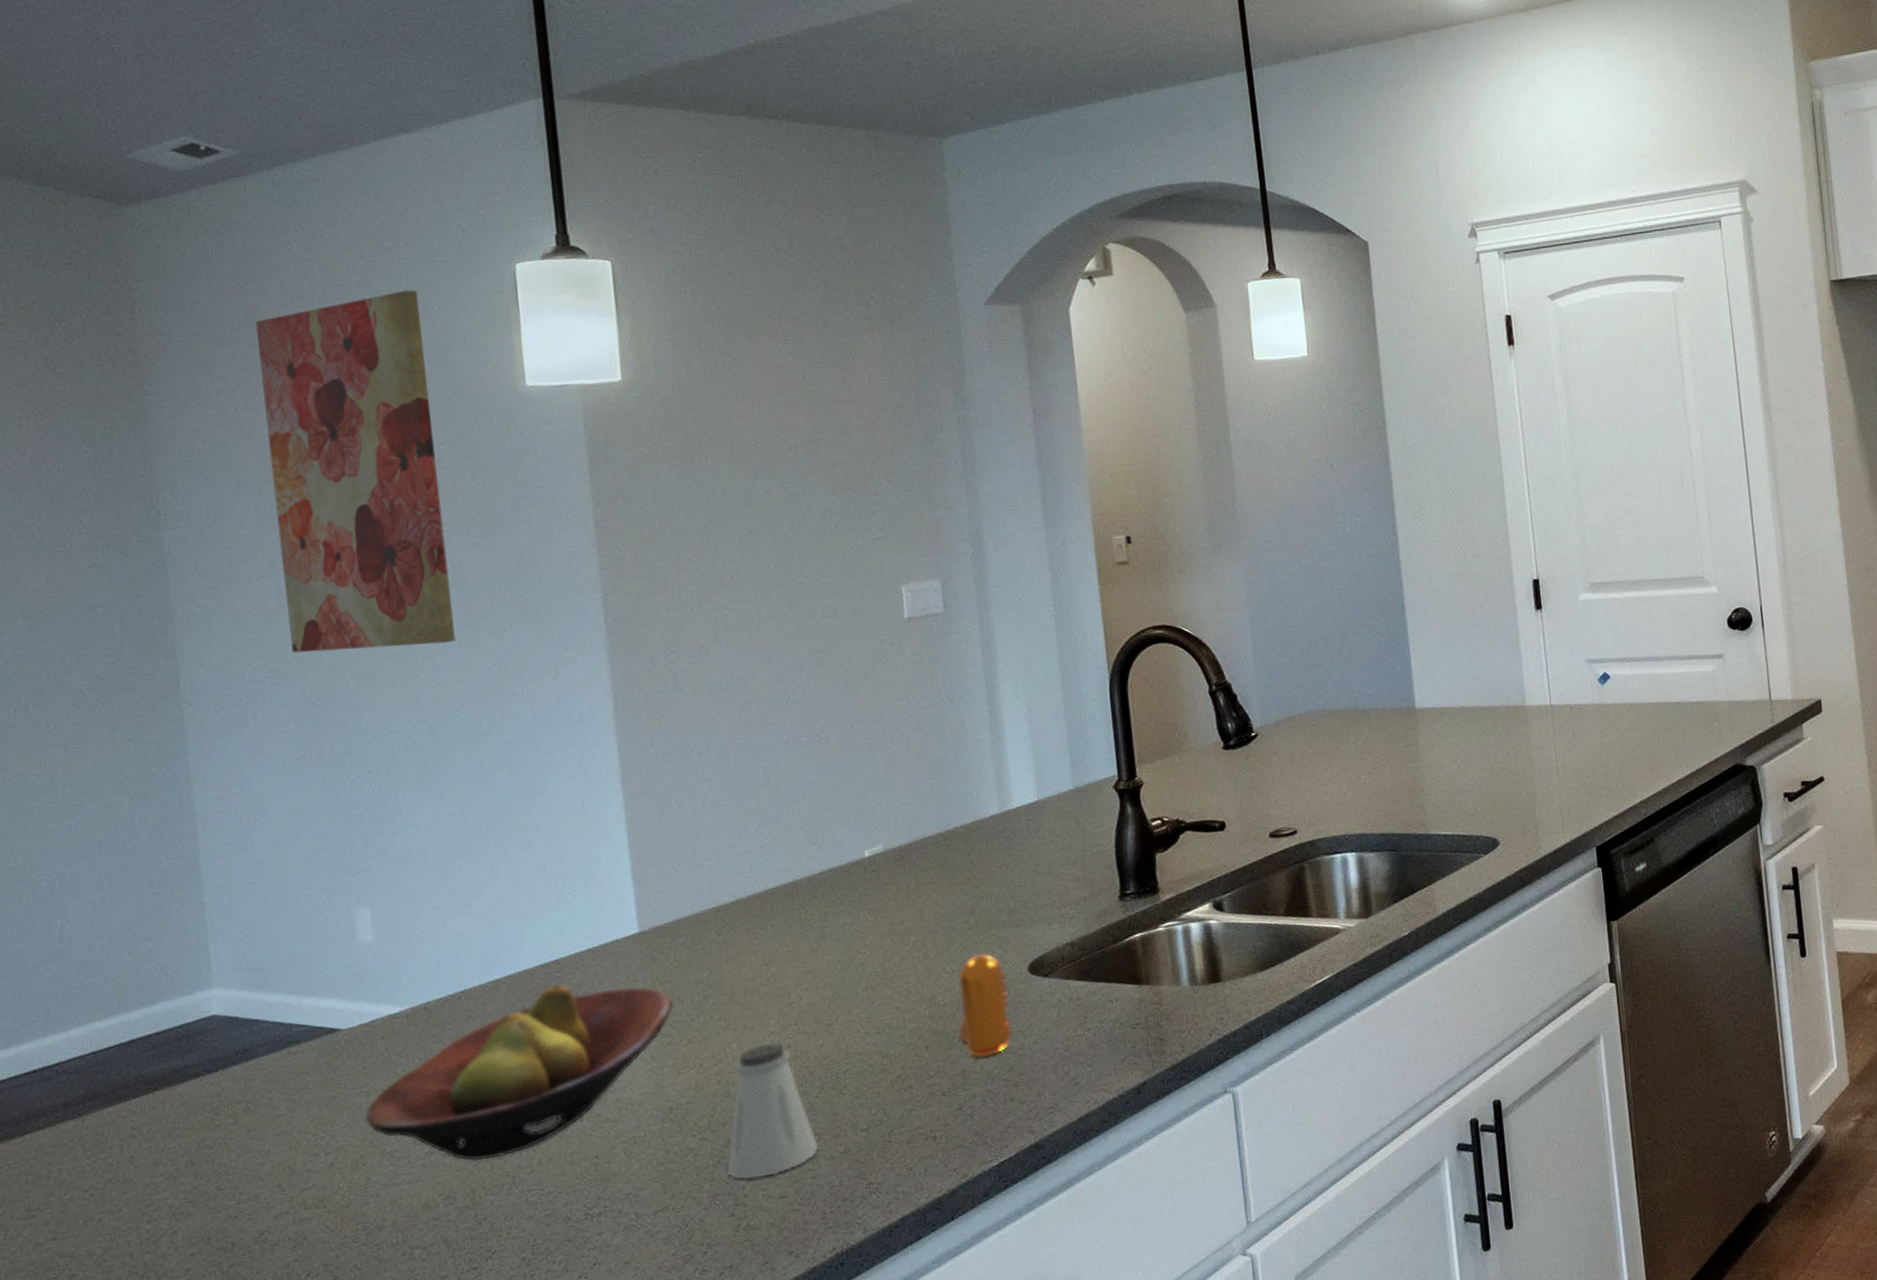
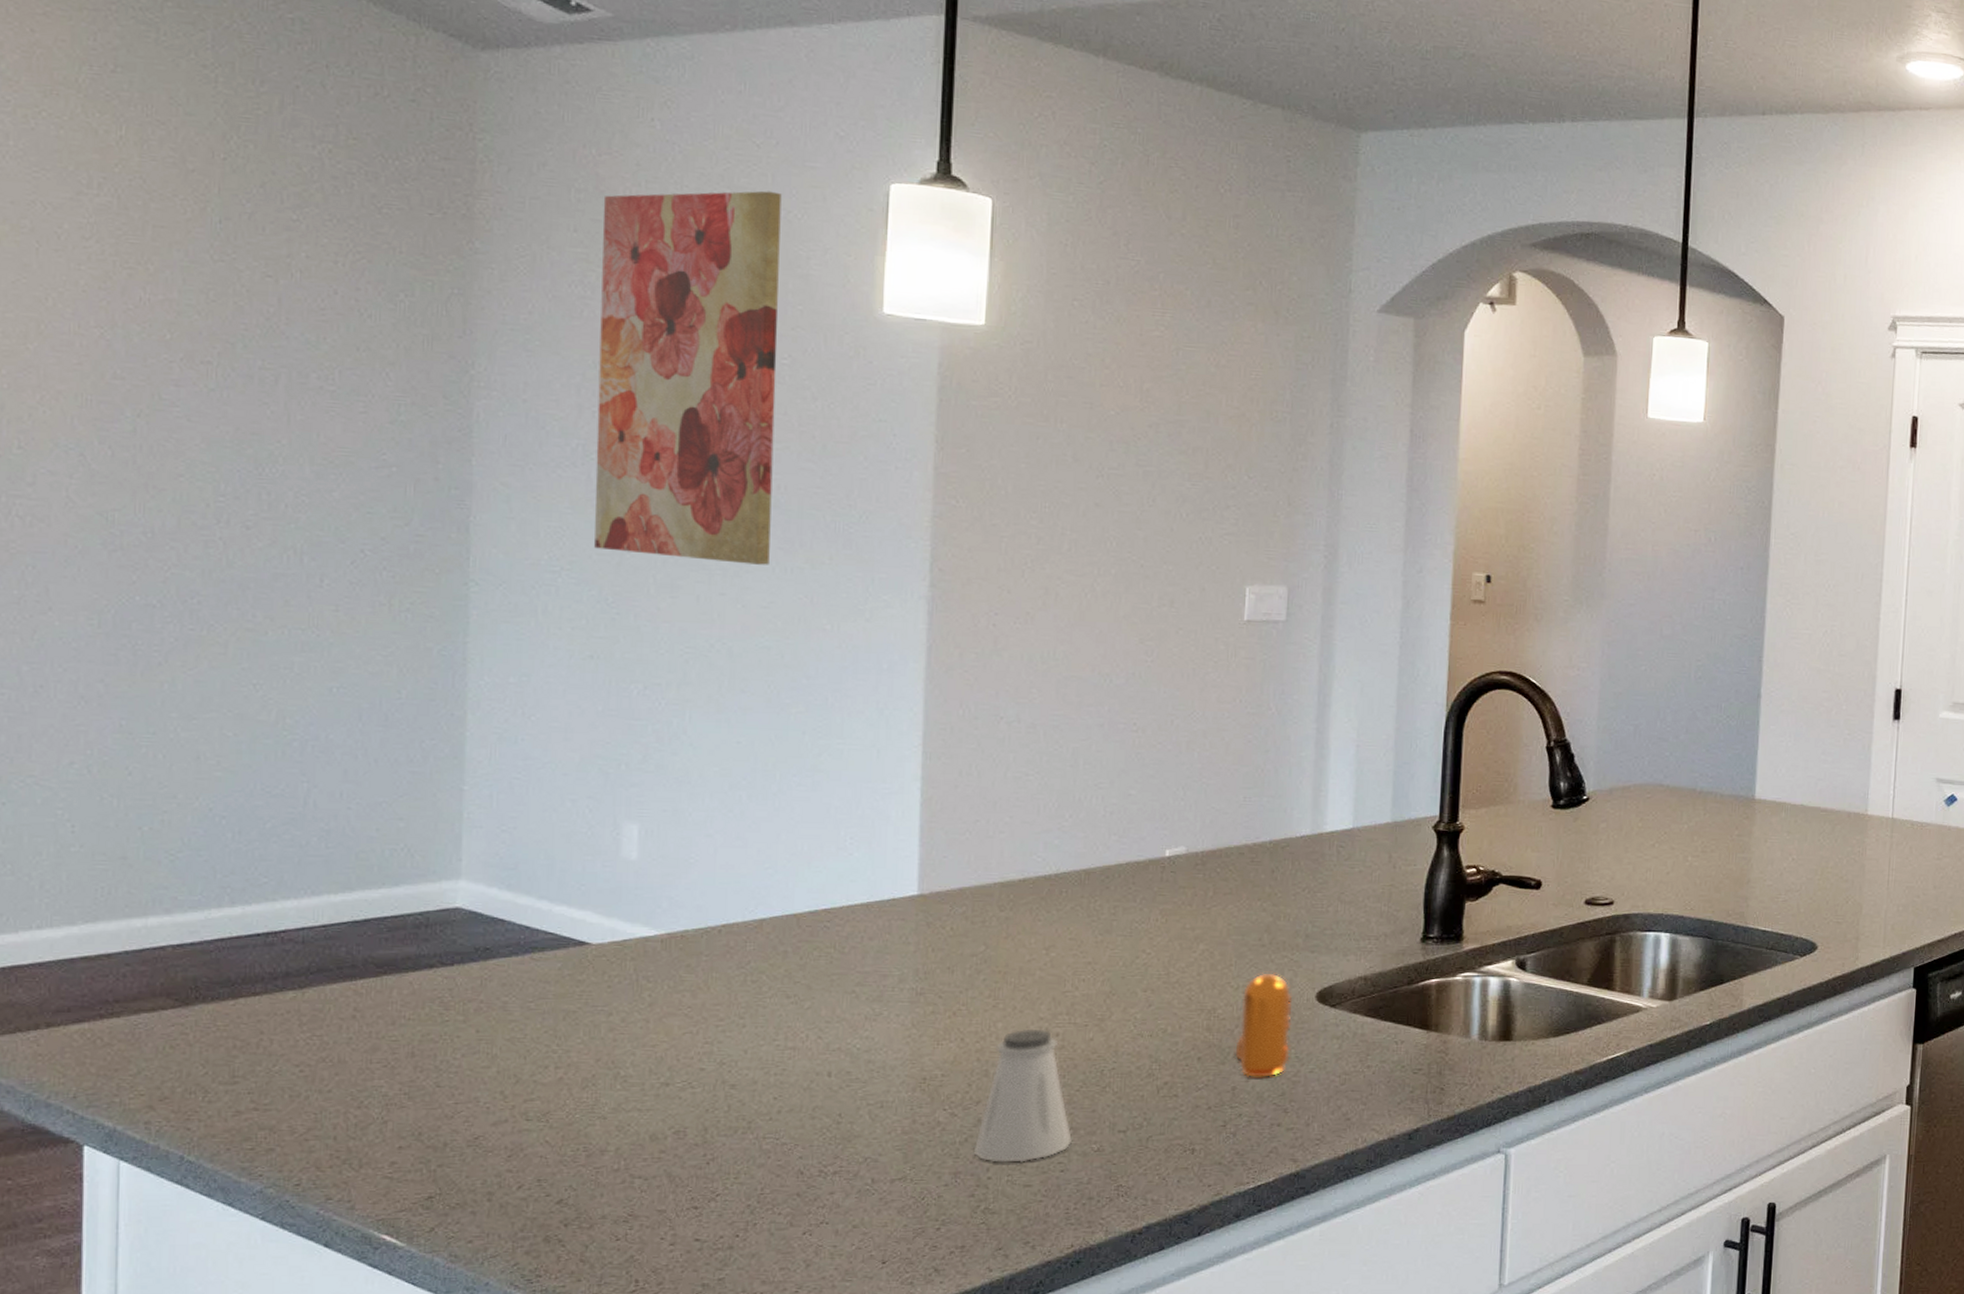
fruit bowl: present [365,984,674,1161] -> none [603,934,944,1100]

